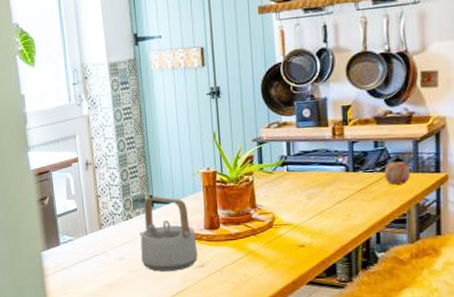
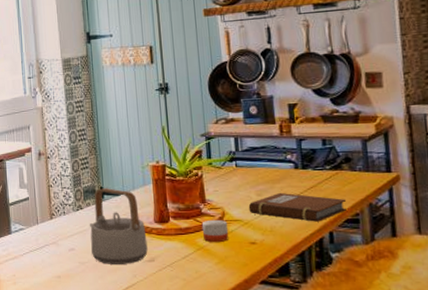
candle: none [251,224,279,246] -> present [201,219,229,242]
notebook: none [298,195,395,223] -> present [248,192,347,222]
apple: present [384,161,410,185] -> none [334,160,361,184]

